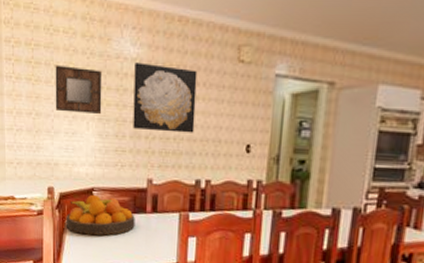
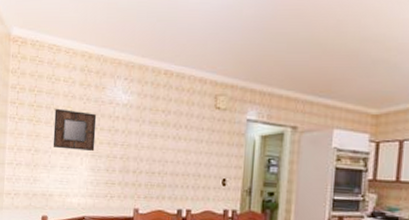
wall art: present [133,62,198,133] -> none [122,107,180,169]

